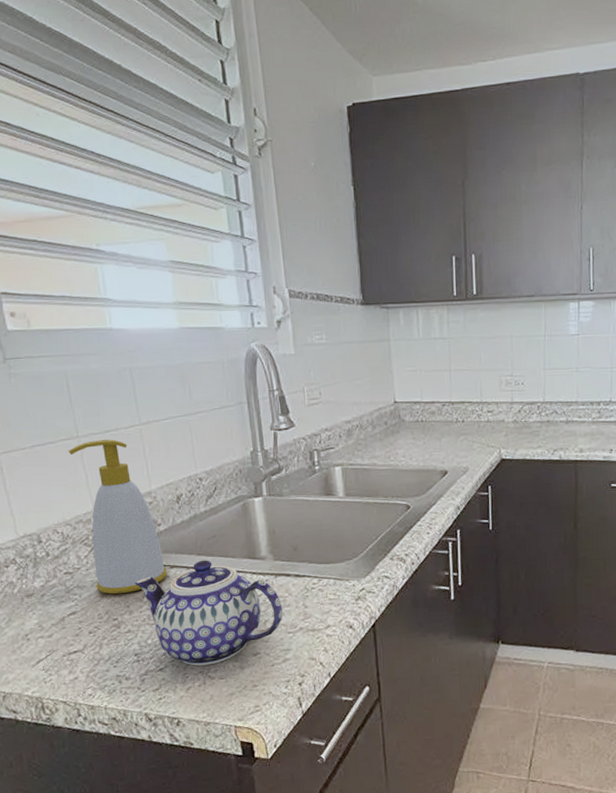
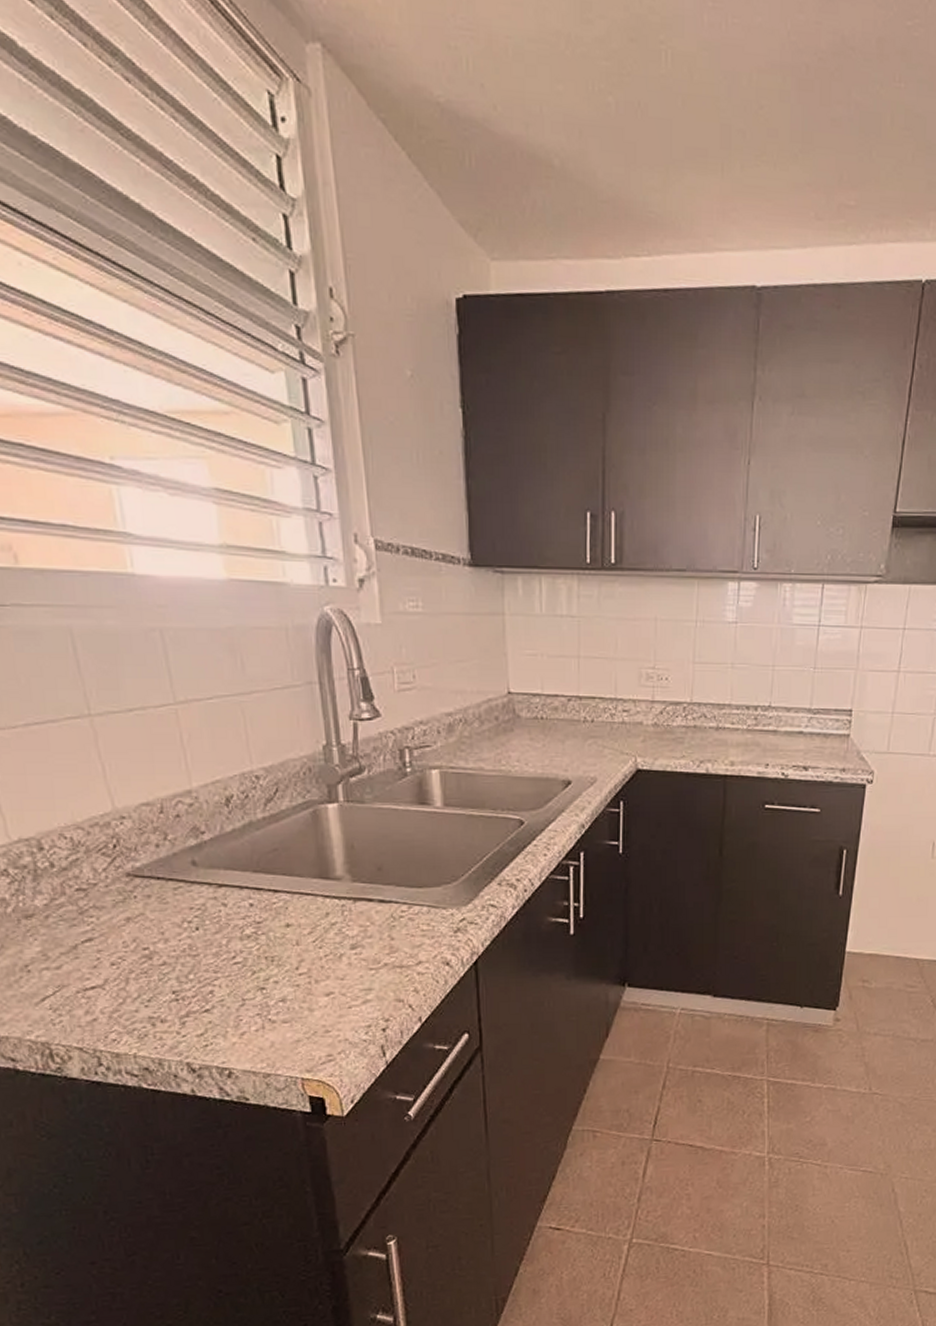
soap bottle: present [68,439,168,595] -> none [76,720,214,918]
teapot: present [134,560,283,667] -> none [170,878,364,1008]

